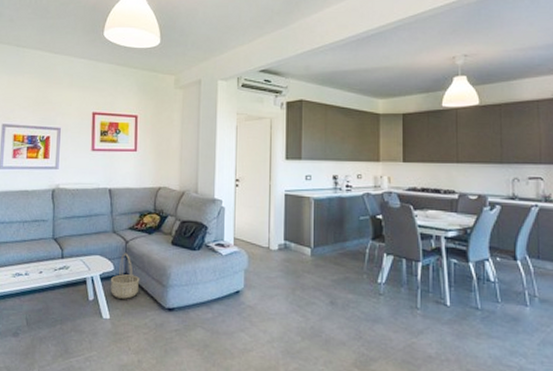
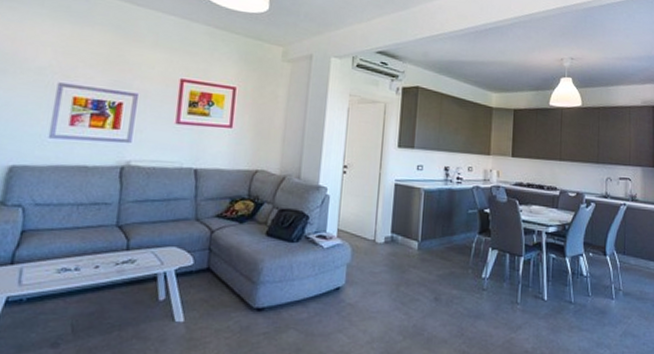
basket: present [110,253,140,299] -> none [187,244,225,298]

